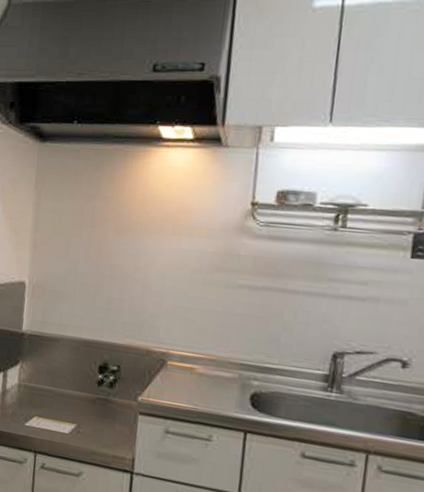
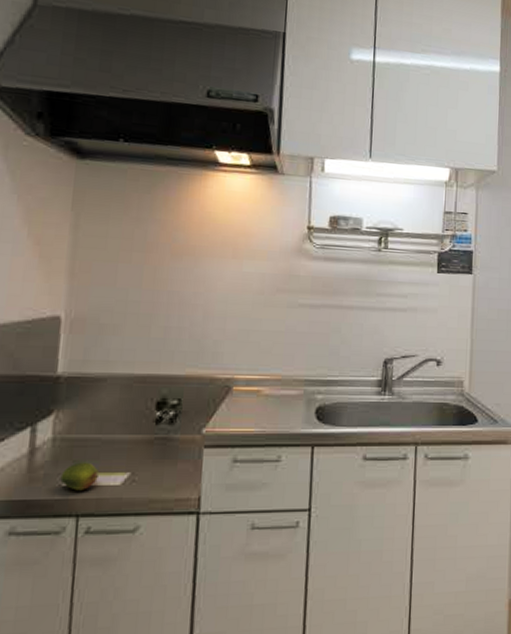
fruit: none [23,407,52,432] -> present [60,462,99,491]

